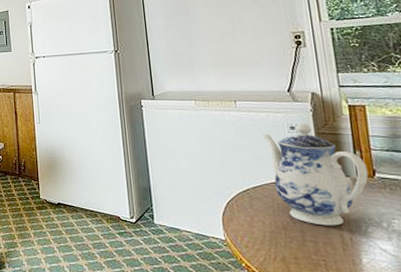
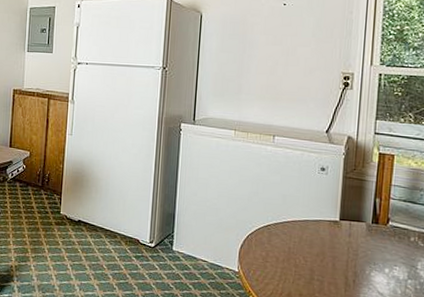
teapot: present [261,122,369,226] -> none [292,165,383,268]

